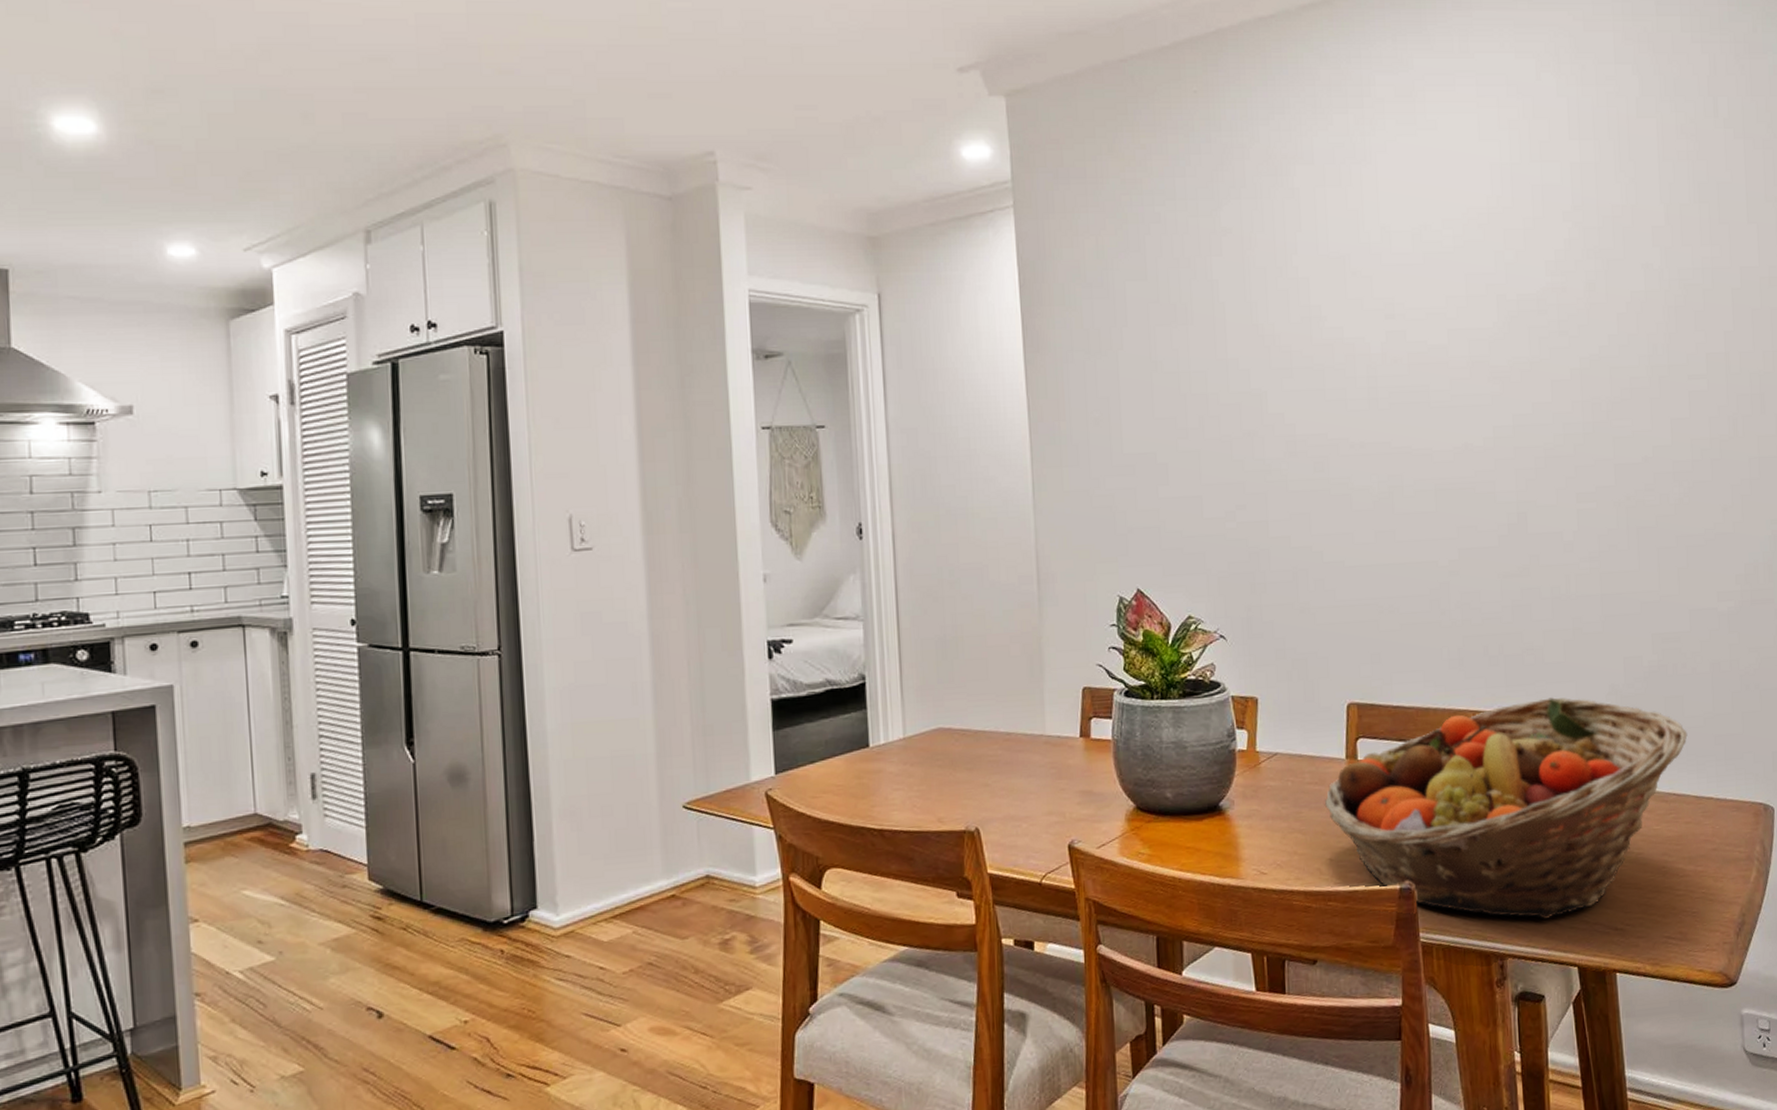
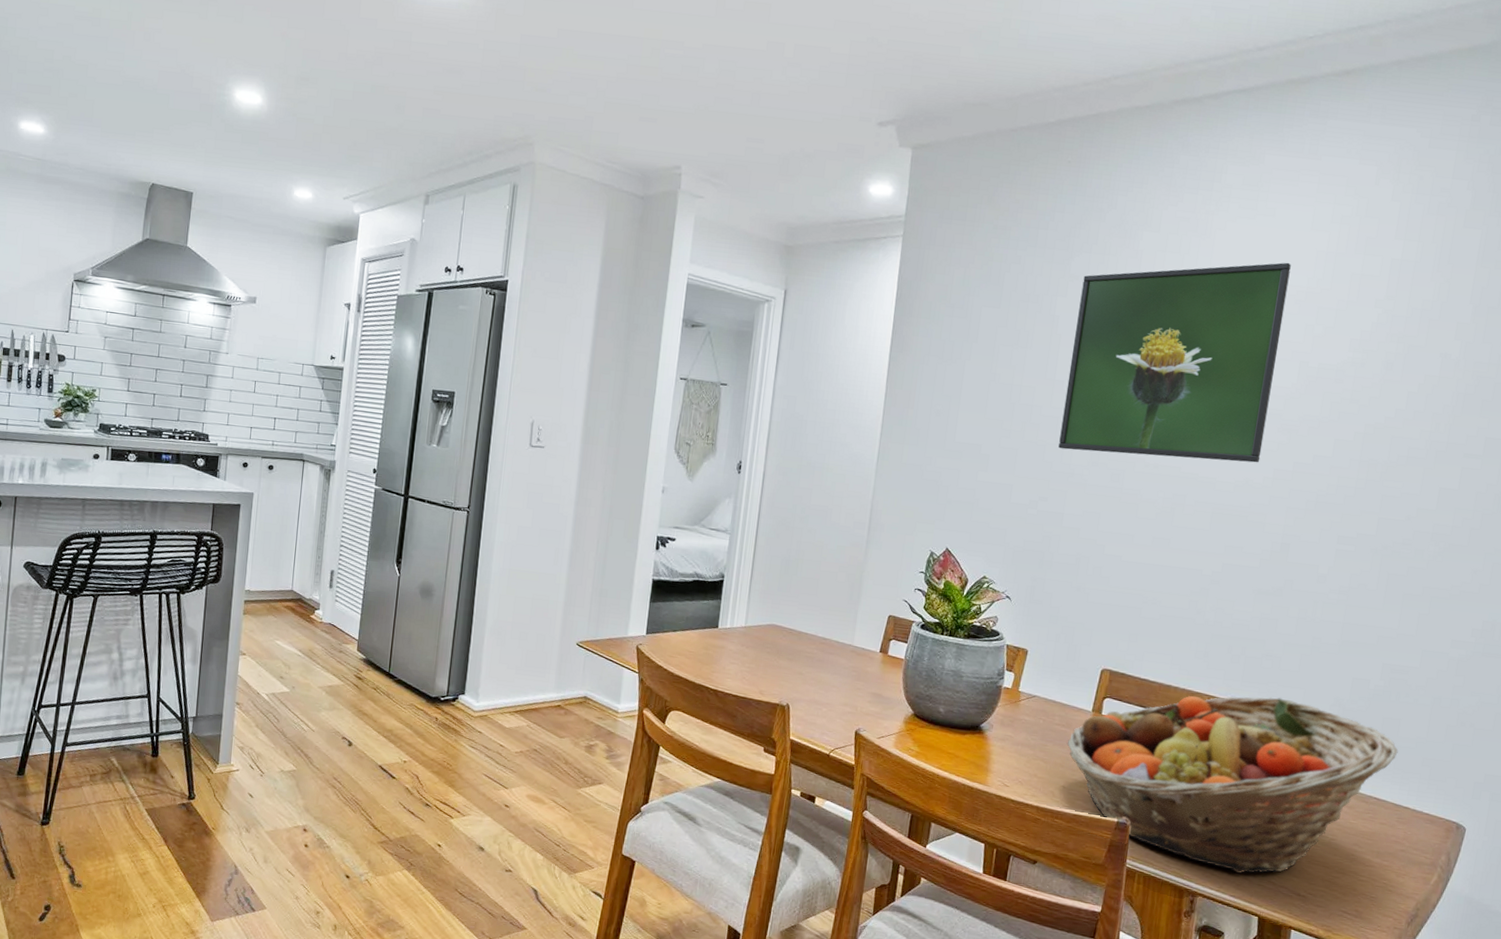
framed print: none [1237,181,1476,442] -> present [1058,262,1291,463]

